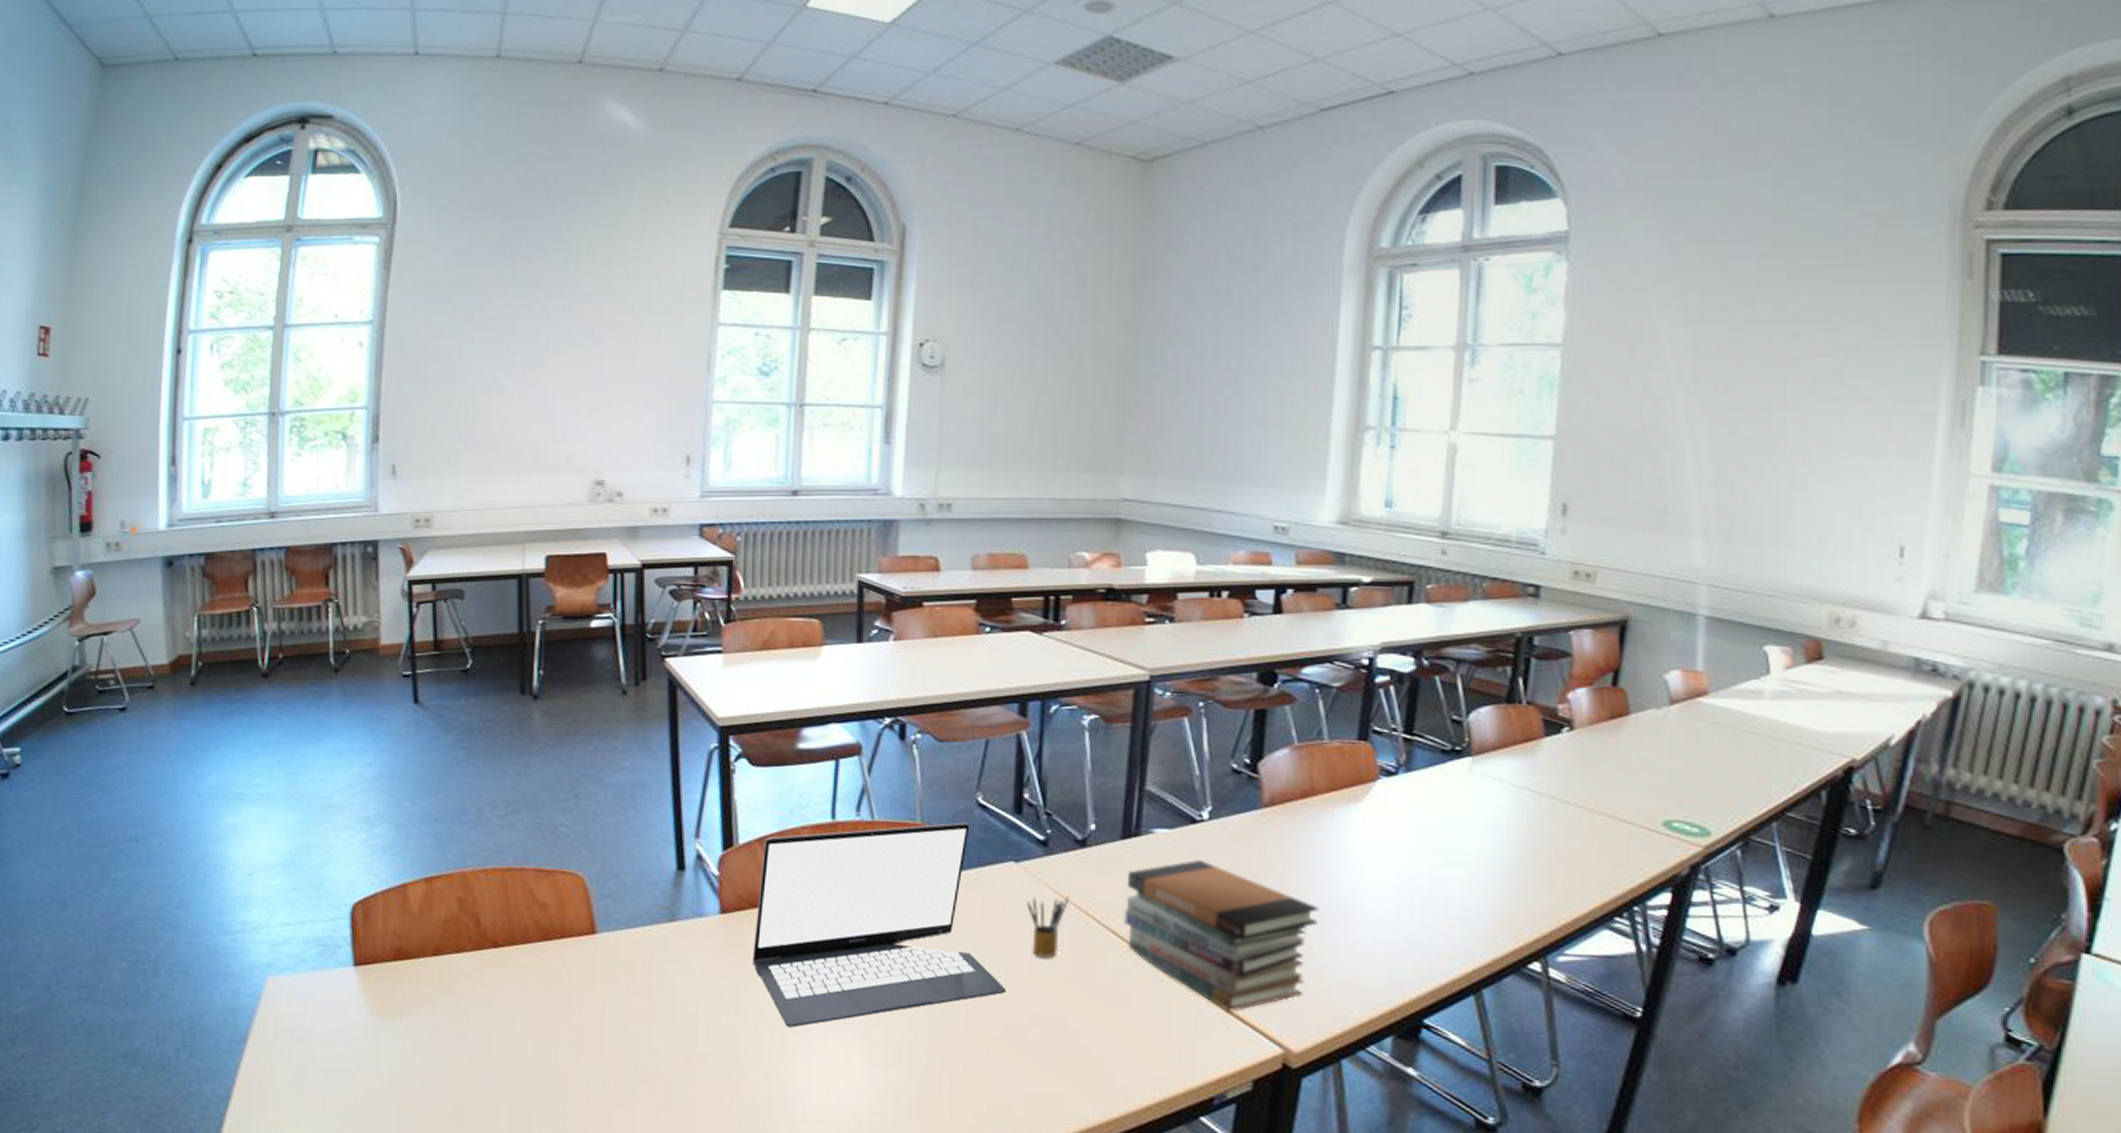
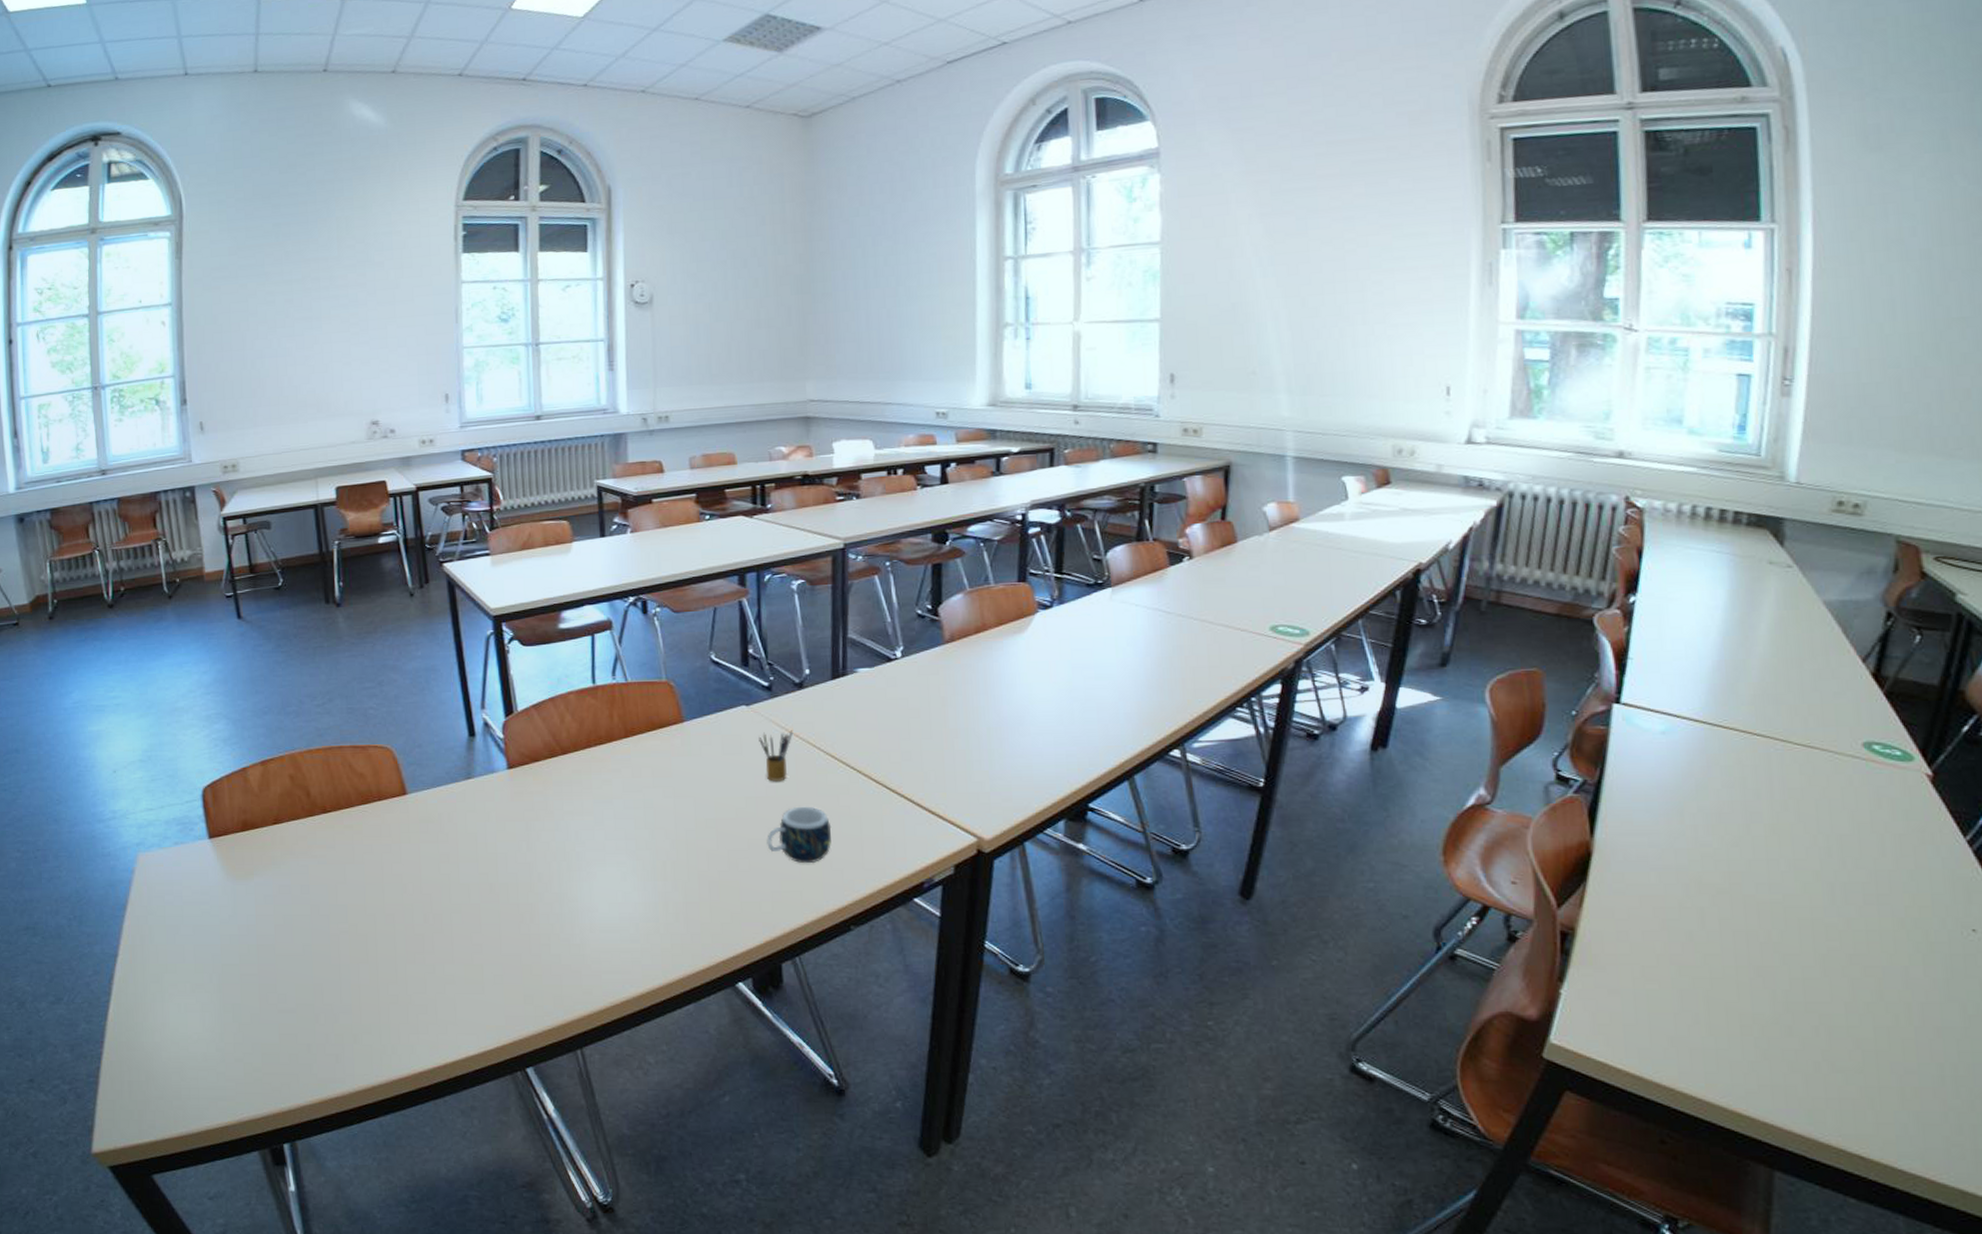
laptop: present [752,822,1007,1028] -> none [537,677,748,856]
mug: none [1026,990,1107,1063] -> present [767,806,832,864]
book stack: present [1124,860,1319,1012] -> none [838,691,997,812]

